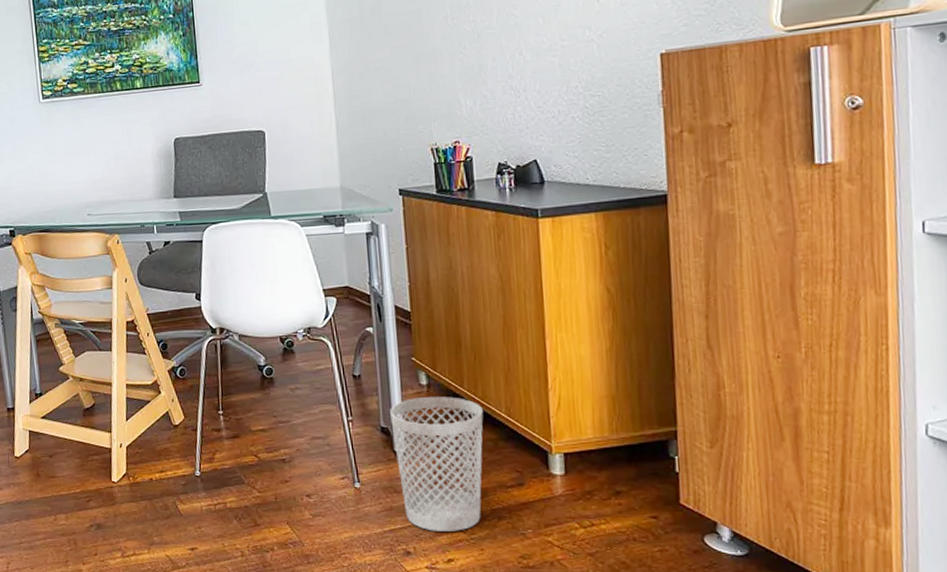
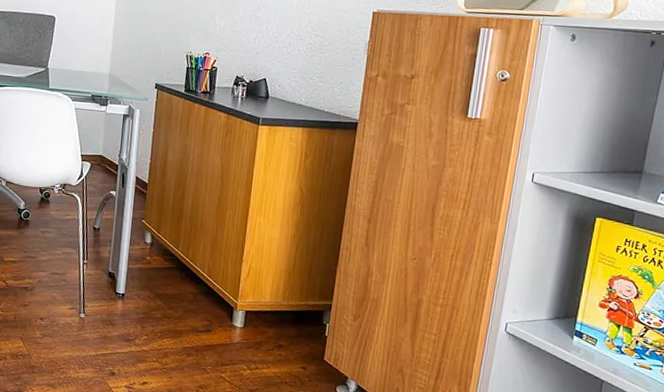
wastebasket: present [390,397,484,531] -> none [116,252,190,361]

